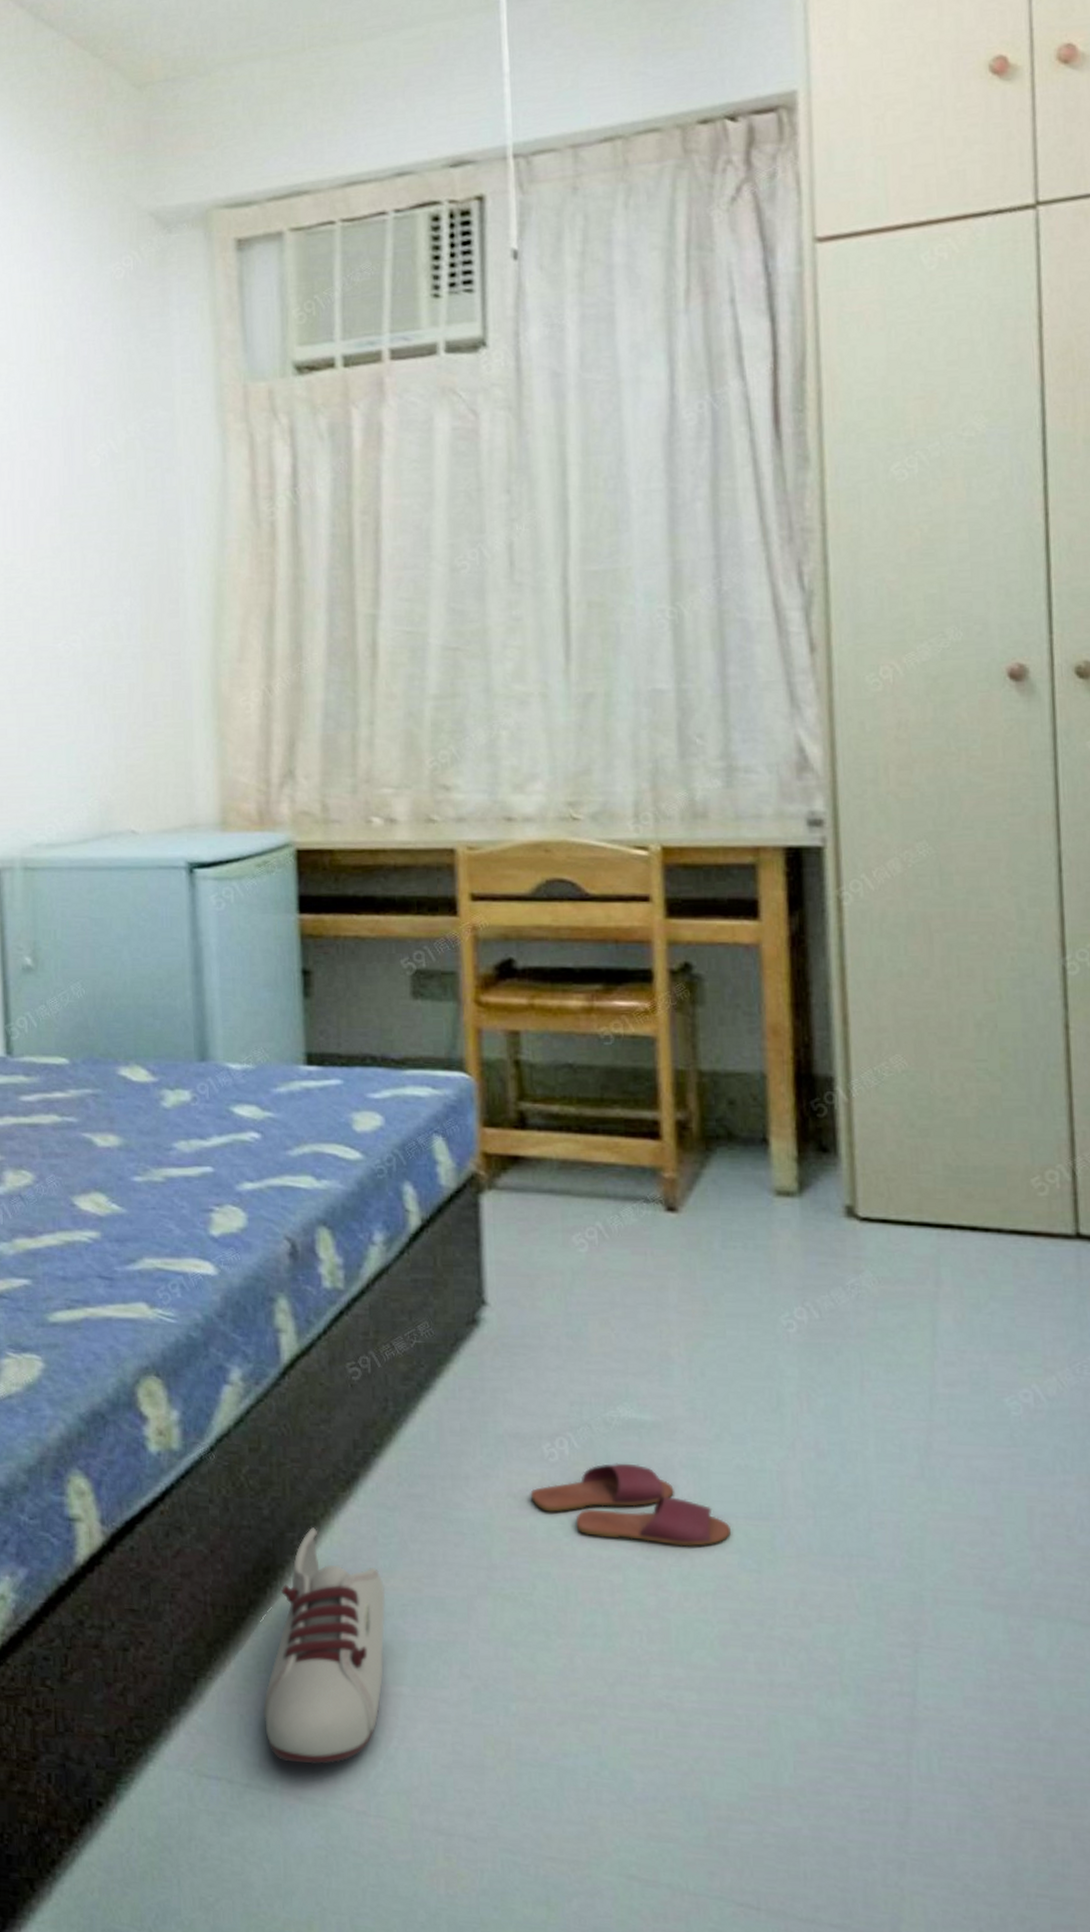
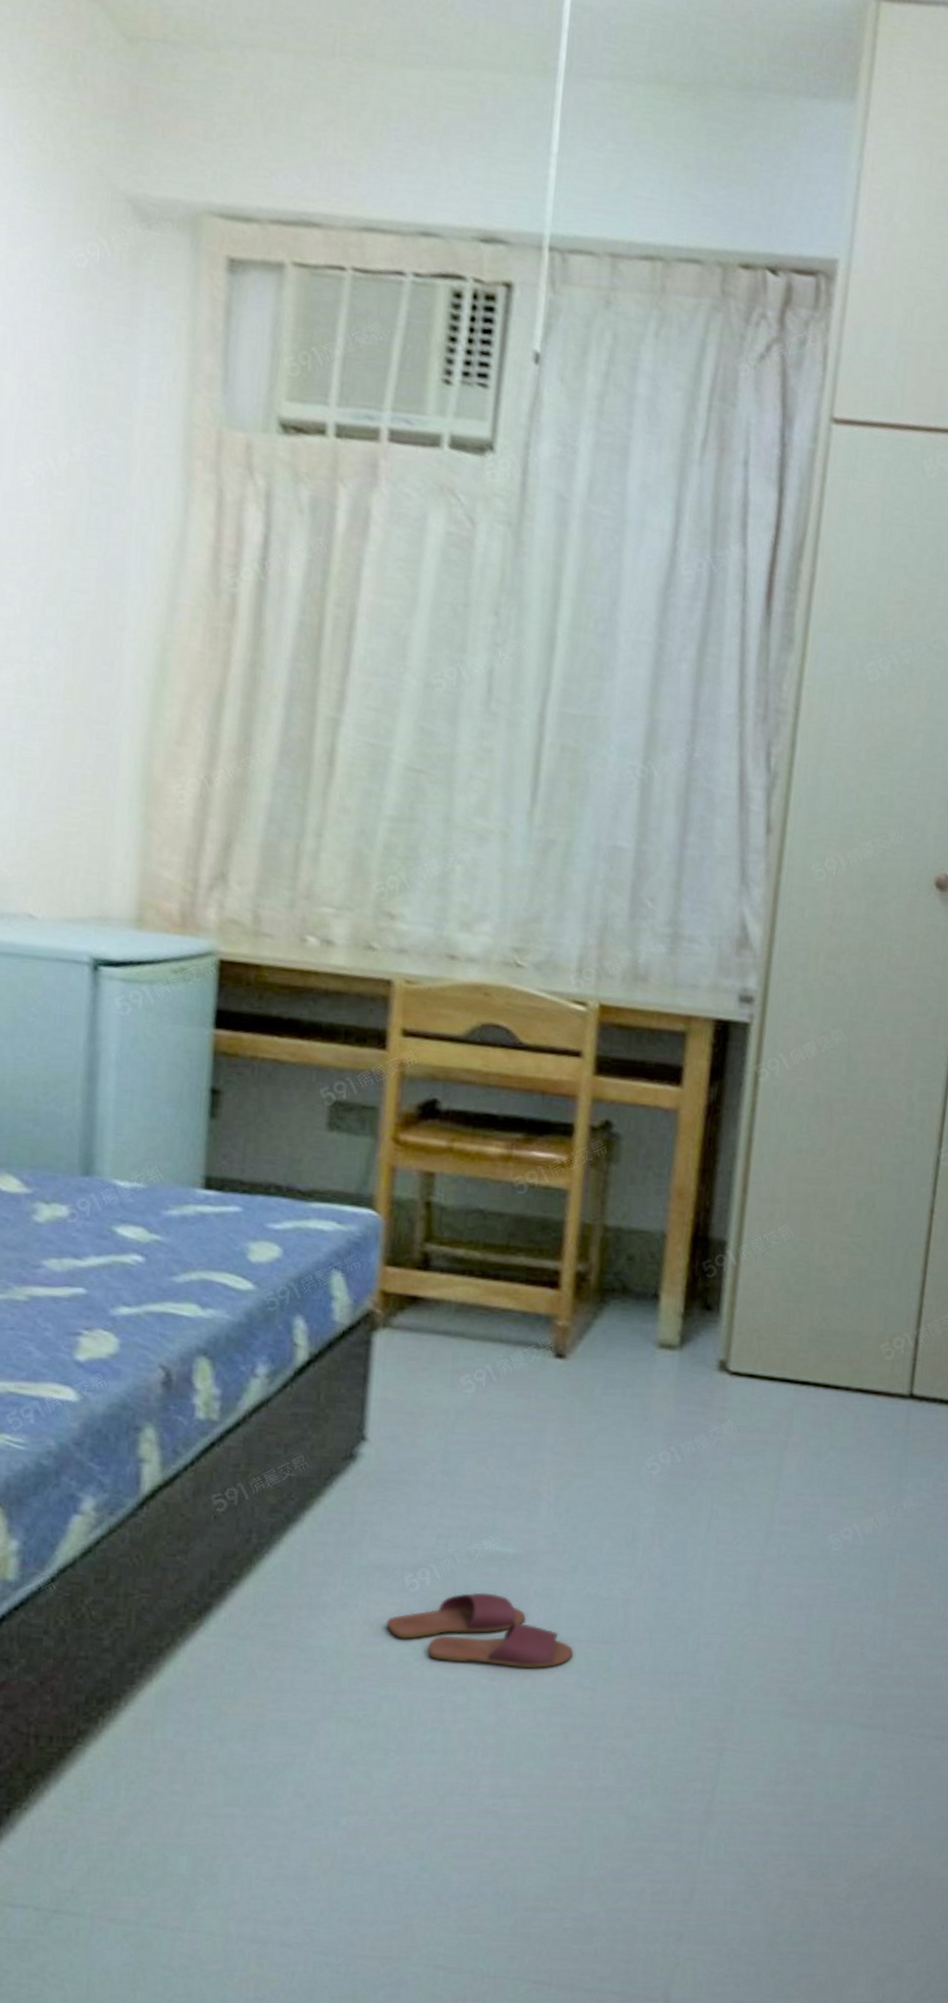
shoe: present [263,1527,386,1764] -> none [81,1657,227,1886]

